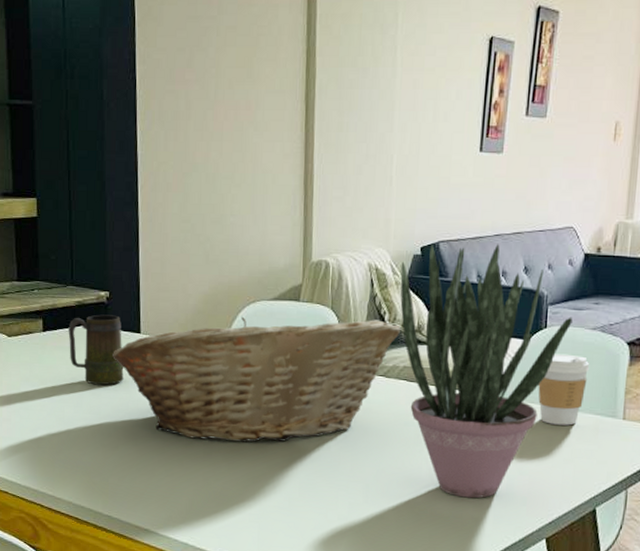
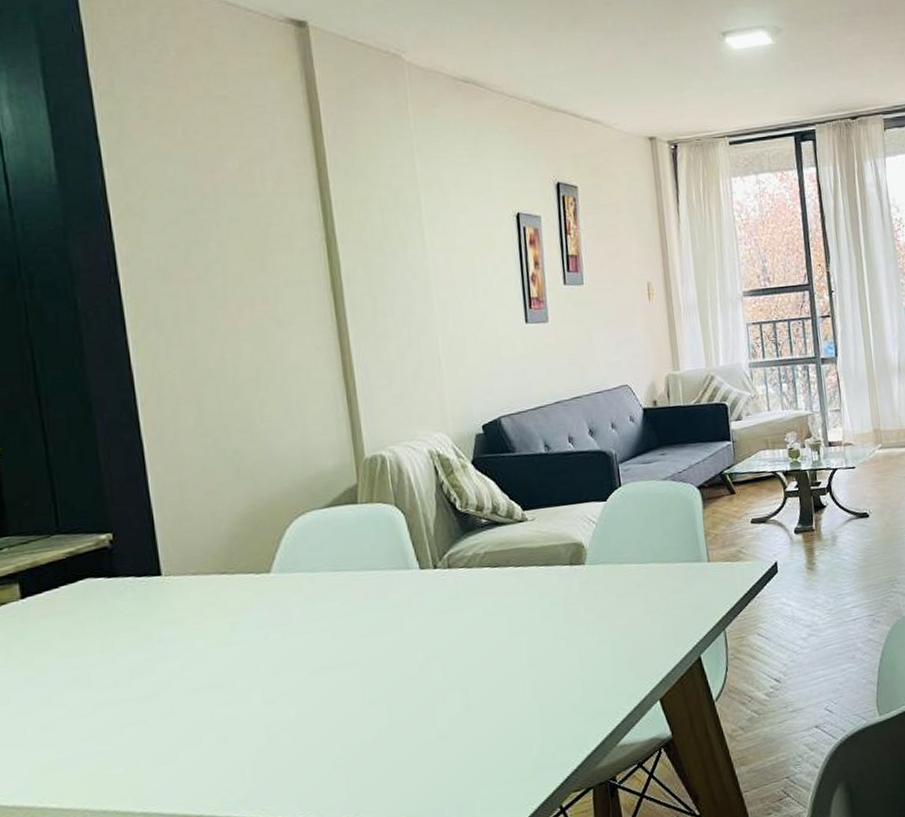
mug: present [68,314,124,386] -> none [58,560,145,652]
fruit basket: present [113,316,400,443] -> none [126,508,475,688]
potted plant: present [400,244,573,499] -> none [464,411,644,679]
coffee cup: present [538,353,590,426] -> none [623,507,669,582]

